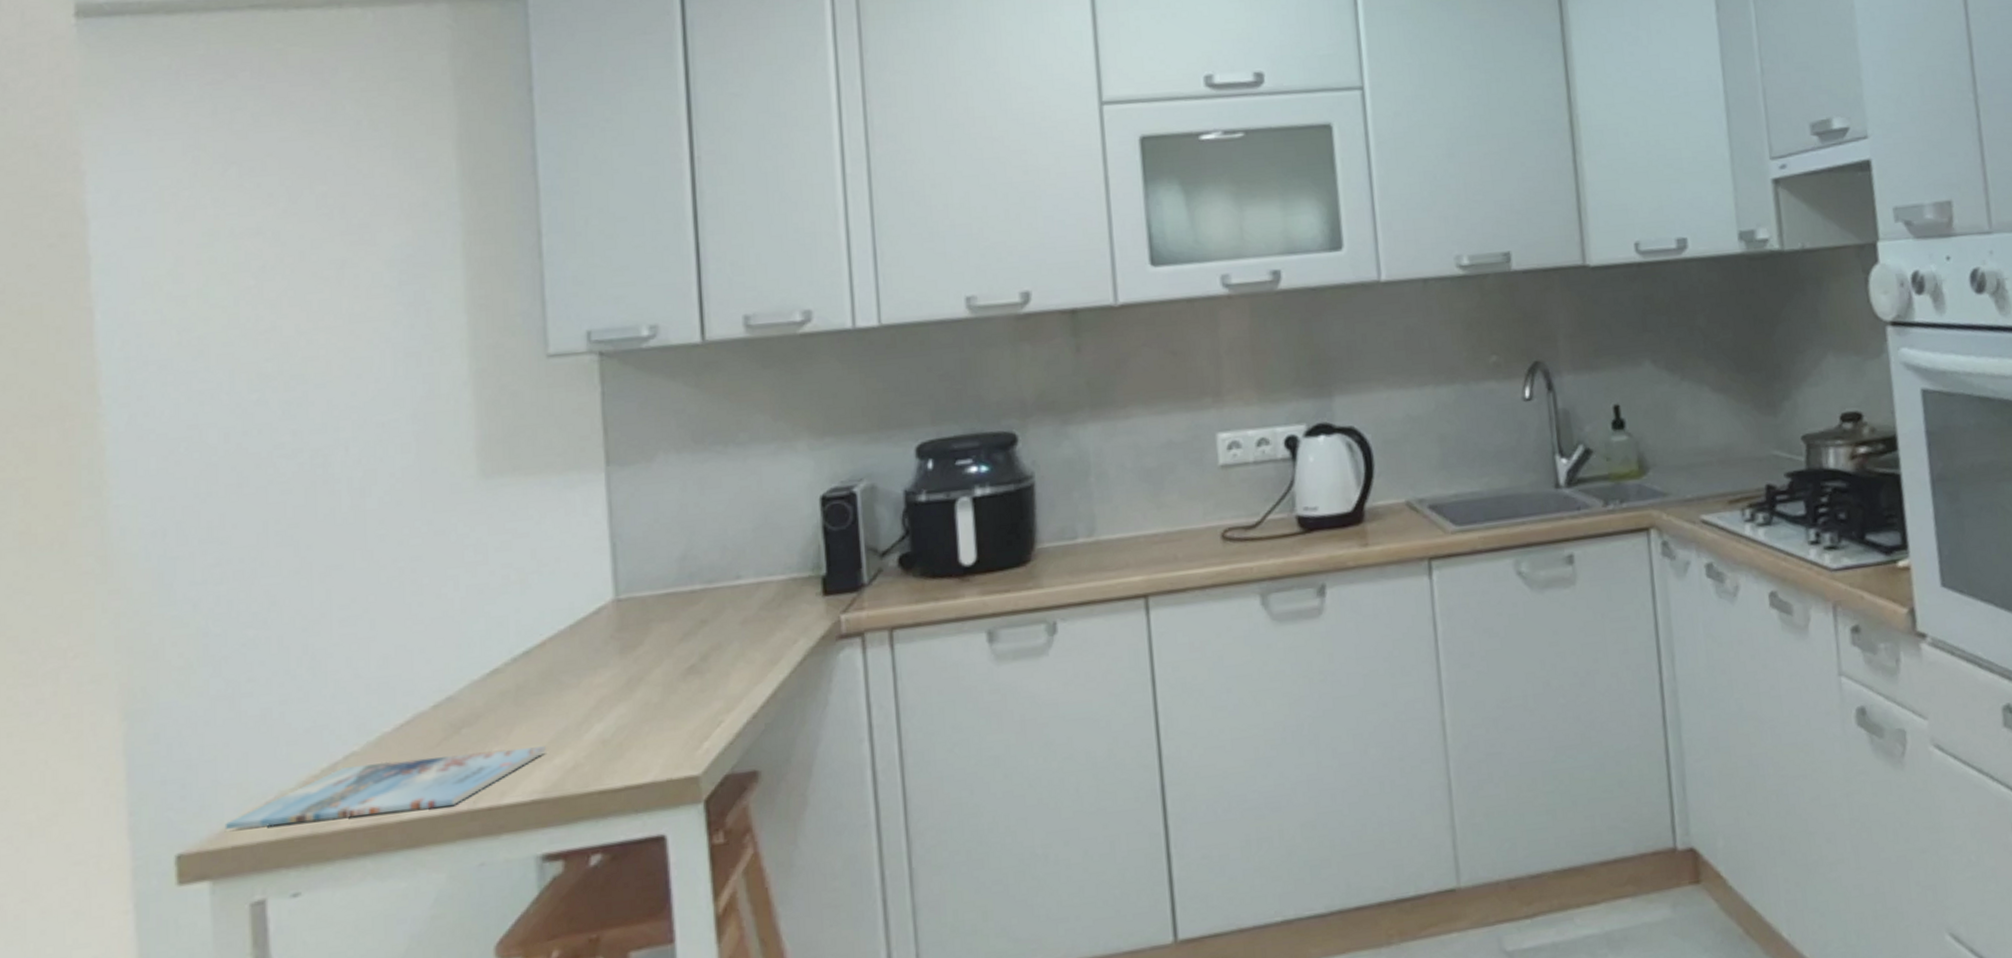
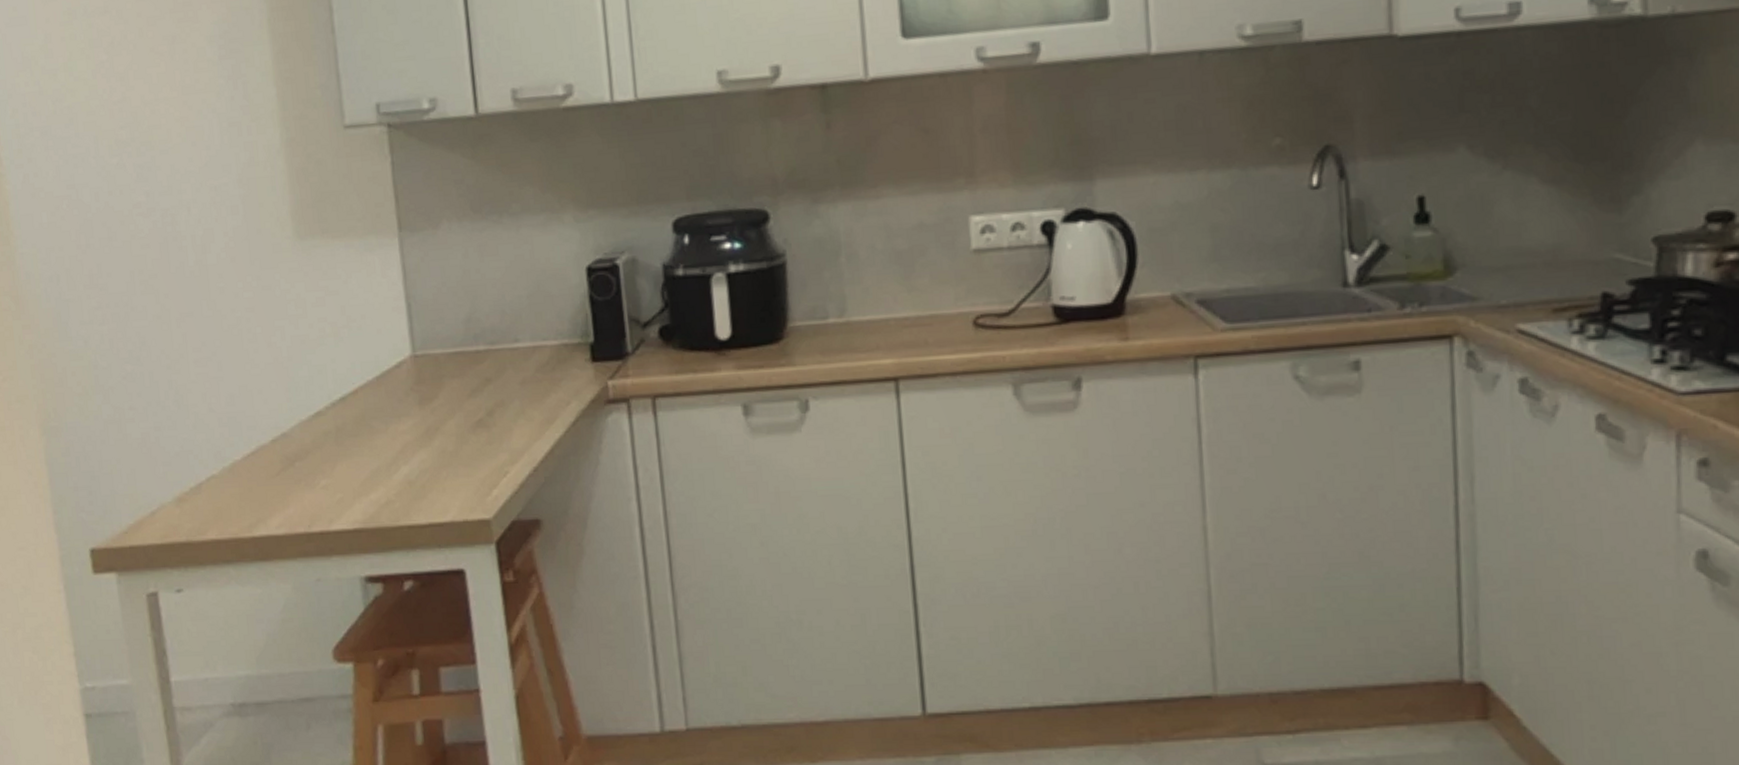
magazine: present [224,746,546,831] -> none [123,482,363,533]

